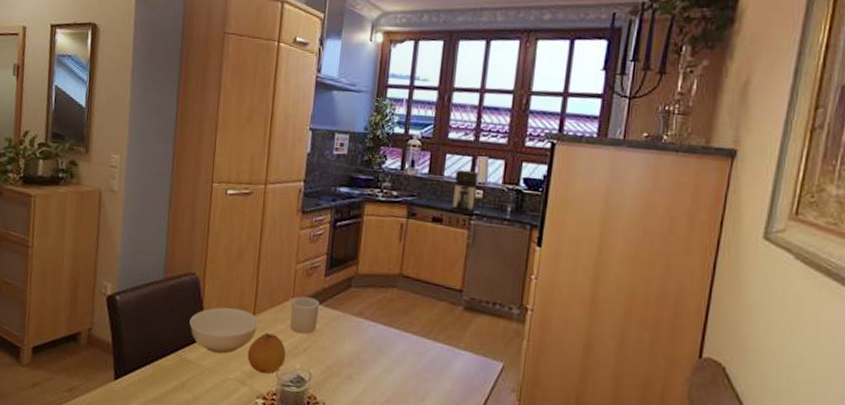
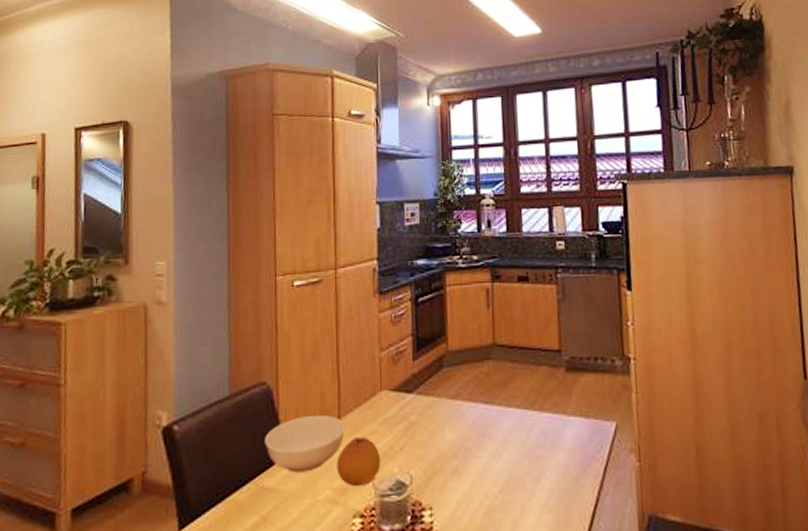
mug: present [290,296,320,334] -> none [380,387,412,431]
coffee maker: present [450,169,479,216] -> none [534,222,559,270]

